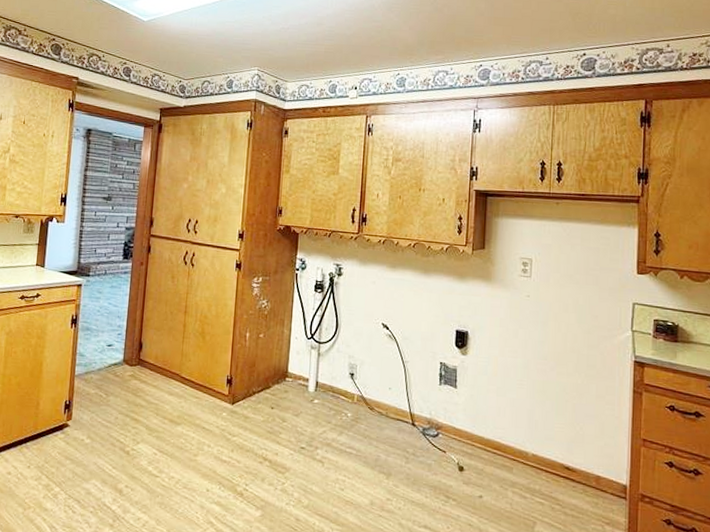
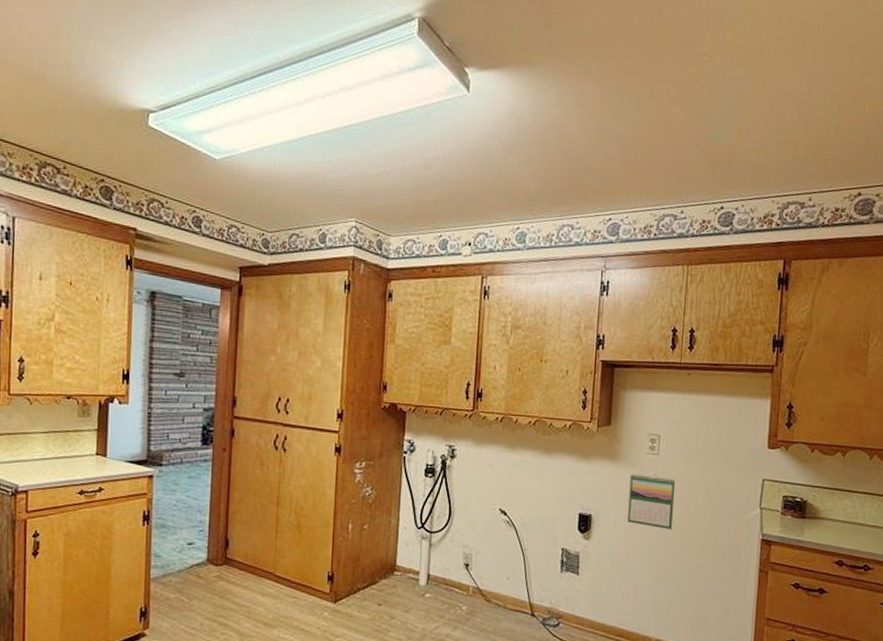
calendar: none [502,294,548,348] -> present [628,473,676,529]

